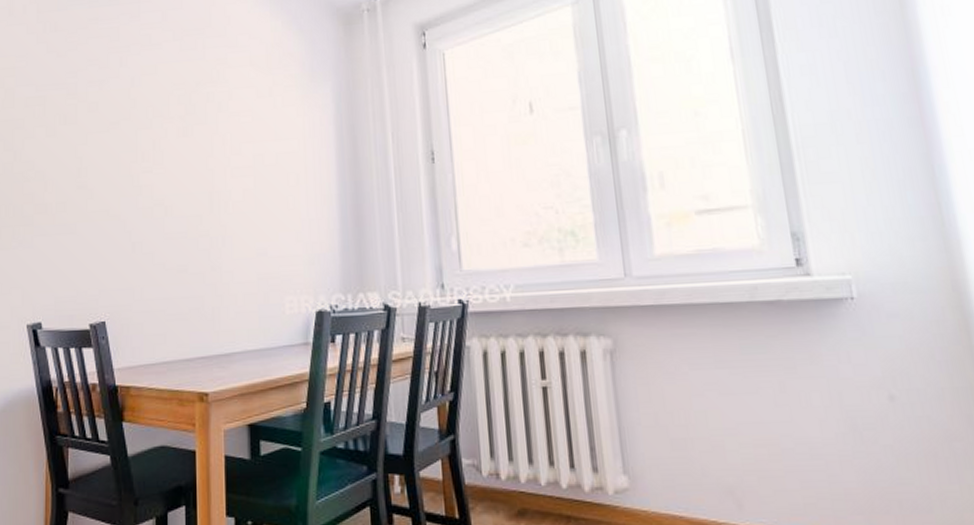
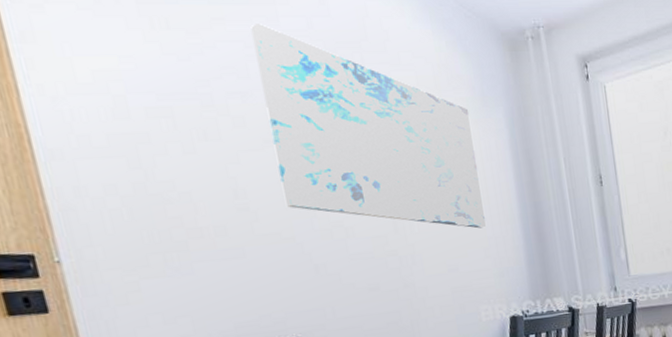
wall art: none [117,20,302,210] -> present [250,24,487,229]

